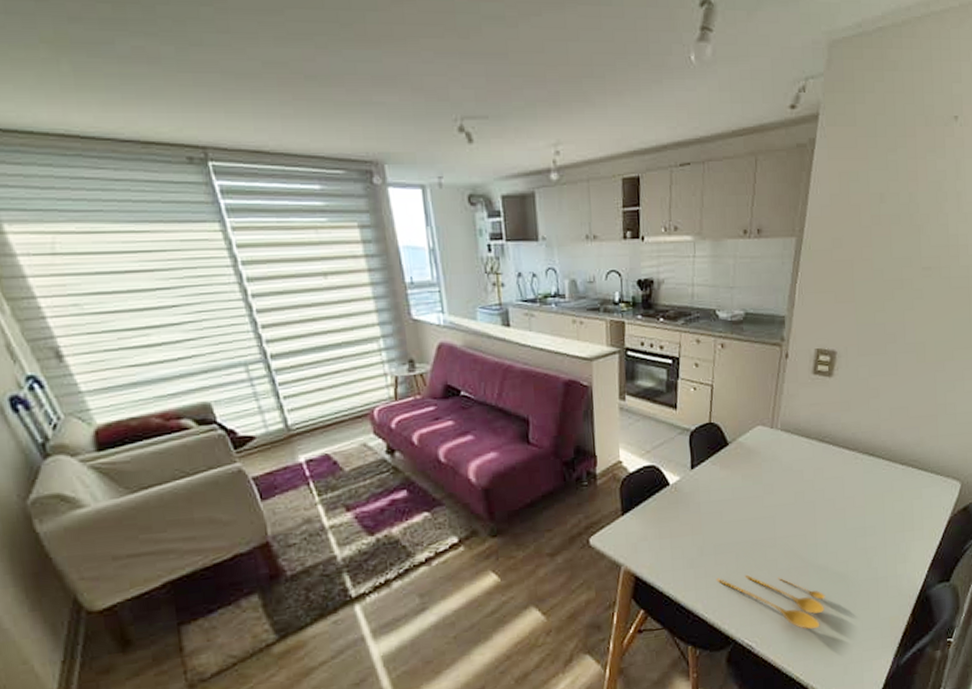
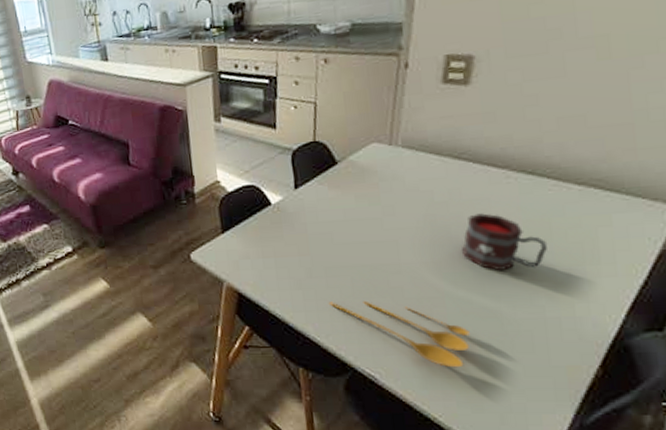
mug: none [822,490,881,540] -> present [462,213,548,271]

